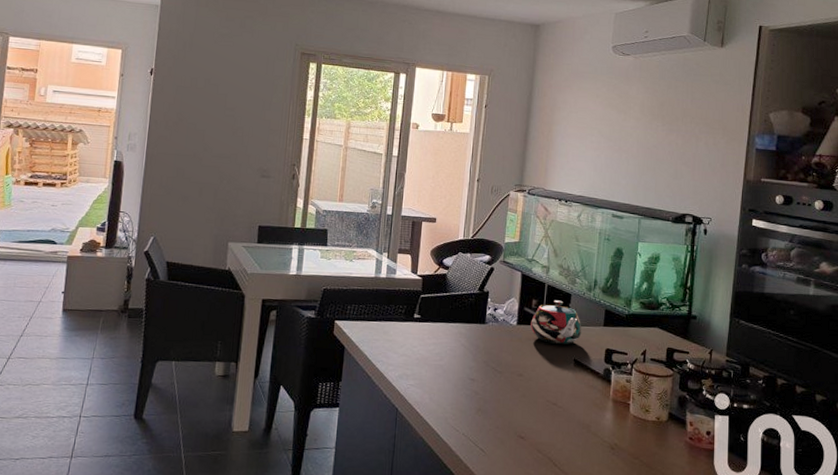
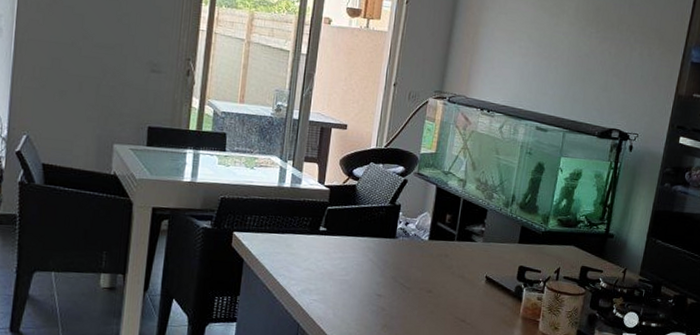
teapot: present [530,300,582,345] -> none [443,215,496,261]

